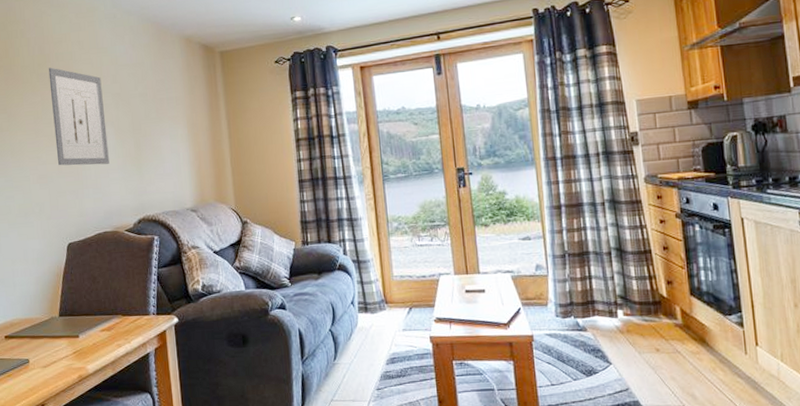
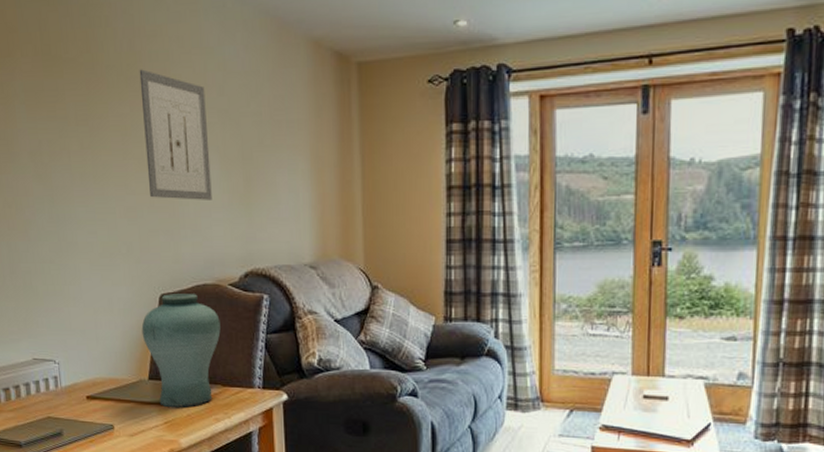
vase: none [52,241,120,339] -> present [141,294,221,408]

